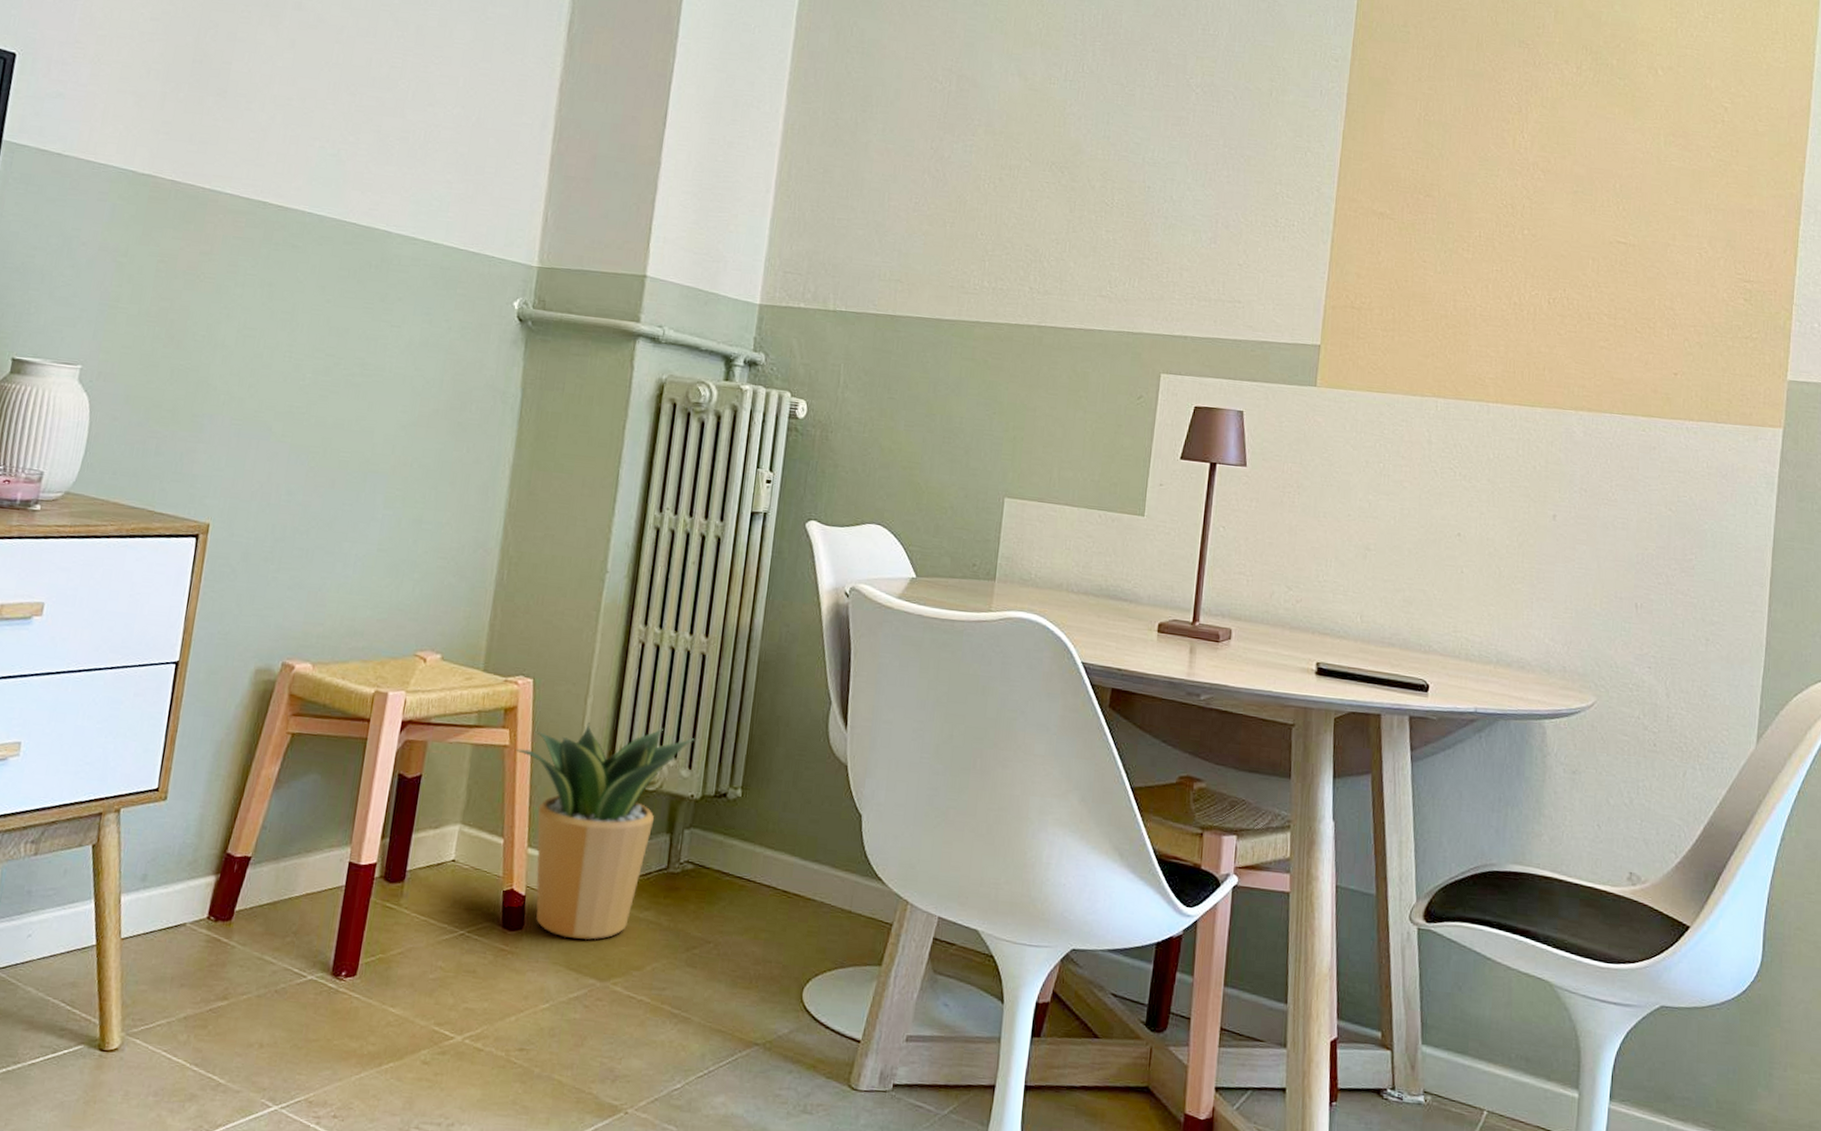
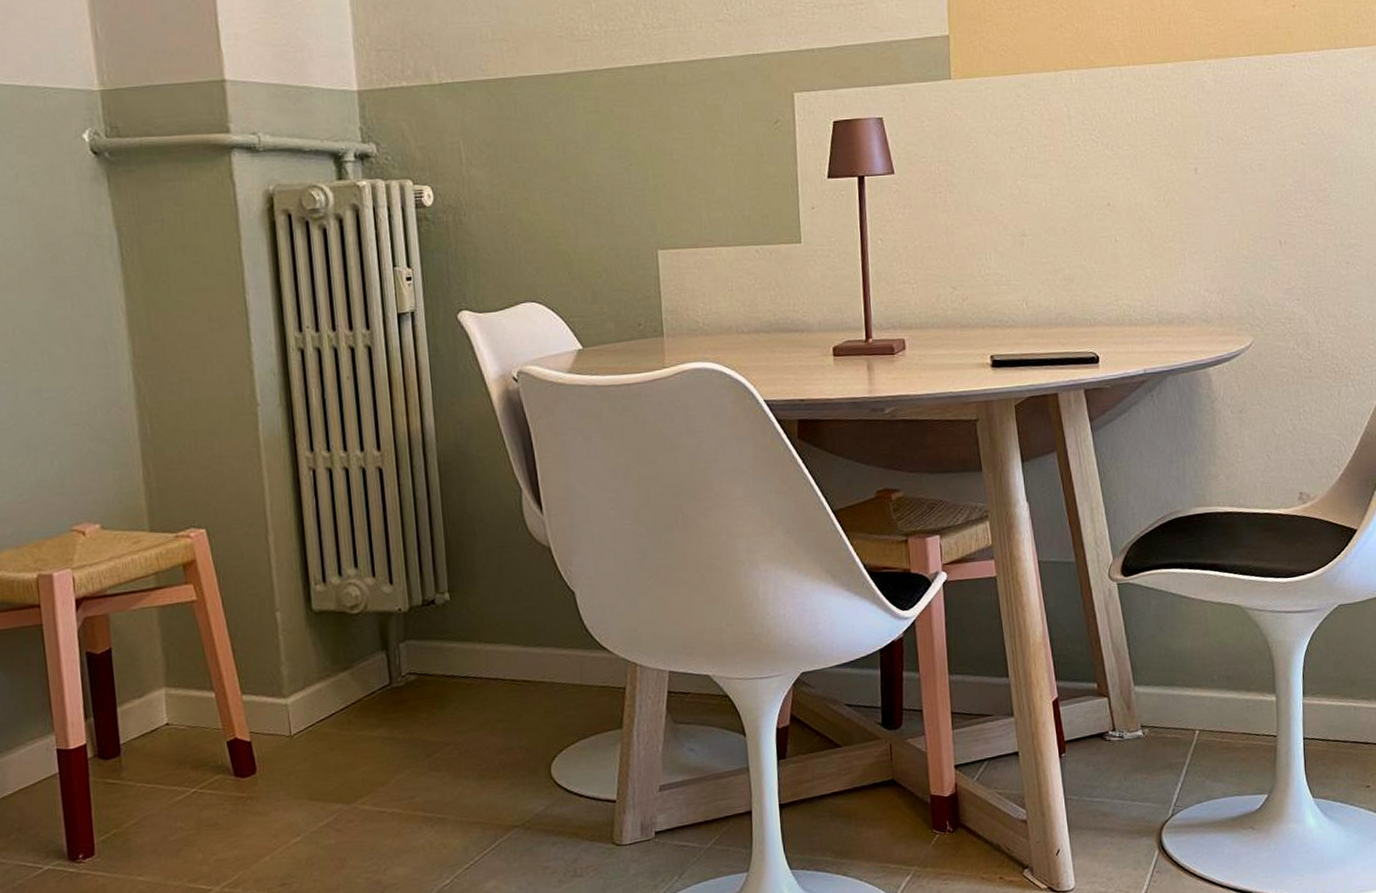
potted plant: present [514,723,696,940] -> none [203,550,391,772]

